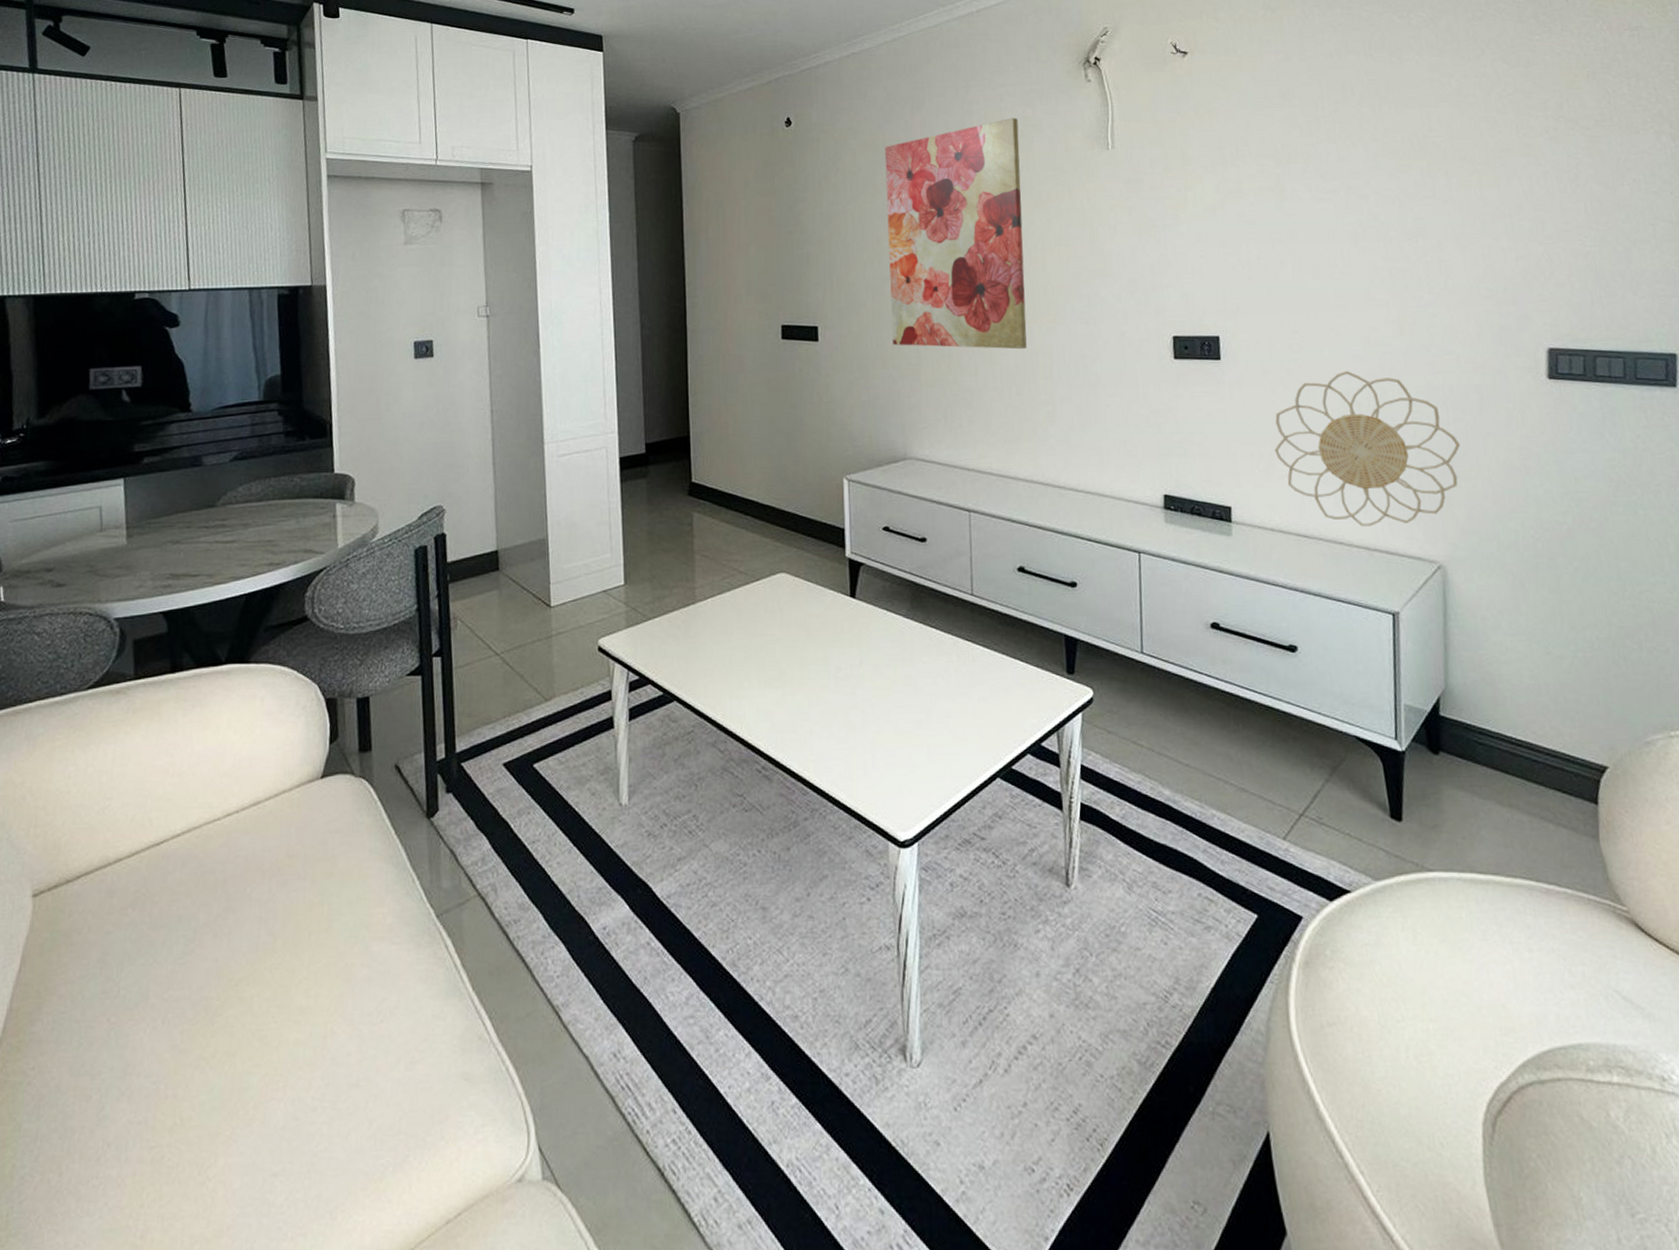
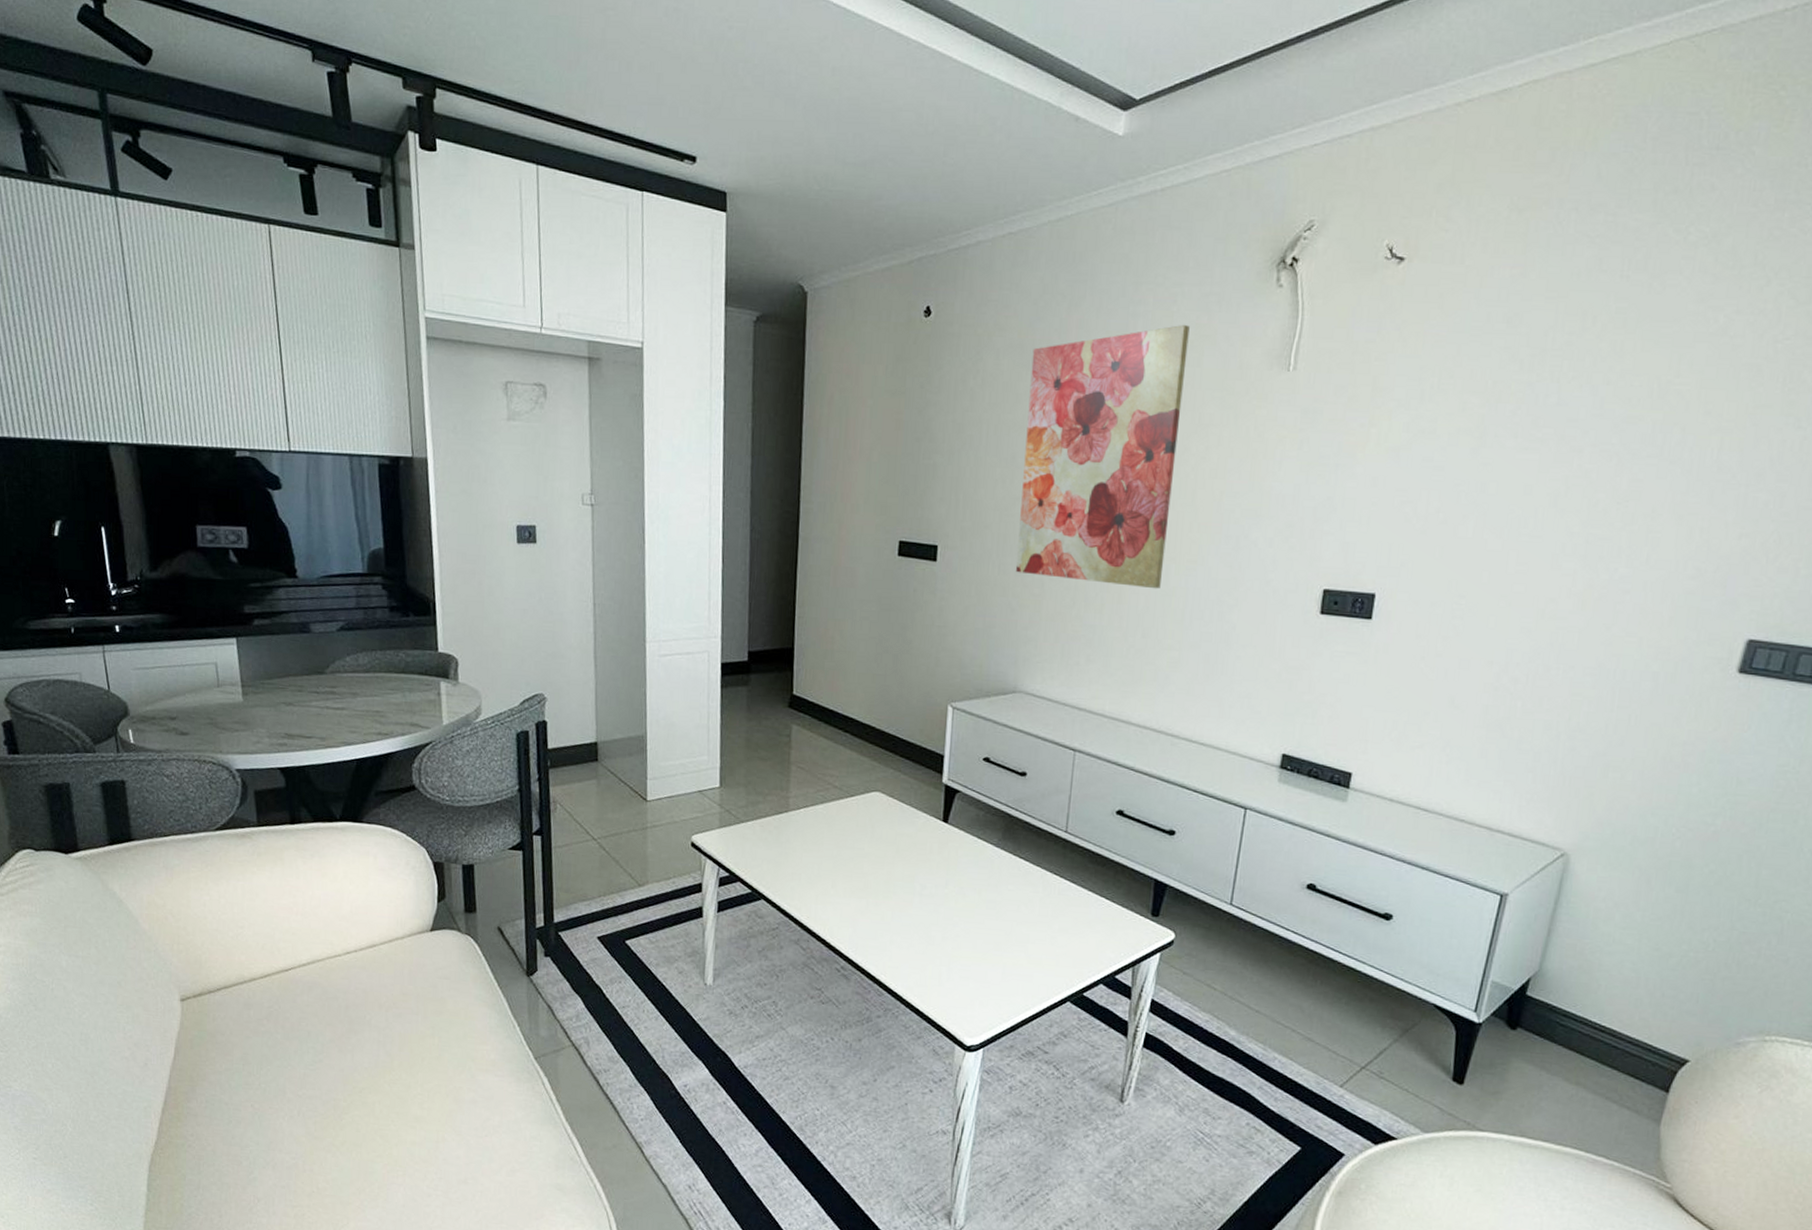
decorative wall piece: present [1274,371,1460,527] -> none [1411,644,1618,808]

